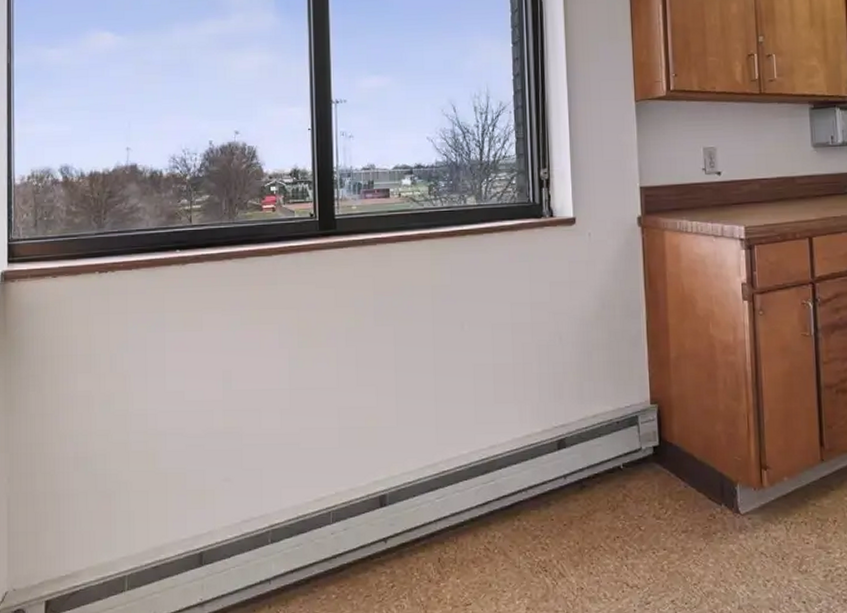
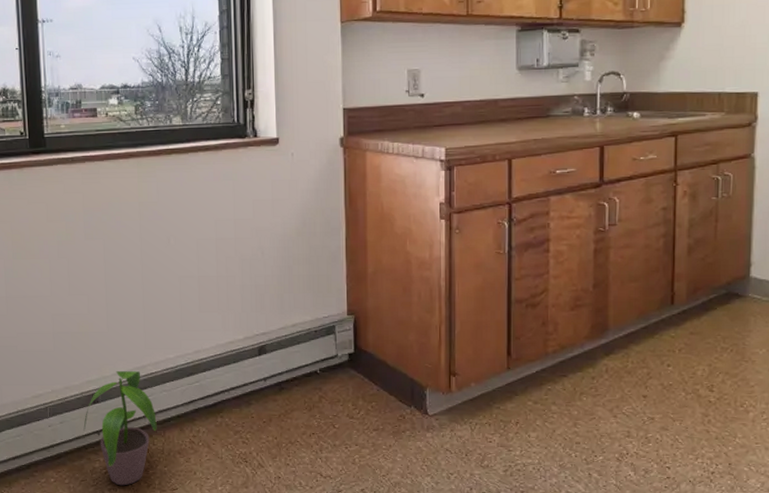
potted plant: none [369,470,449,602] -> present [83,371,157,486]

